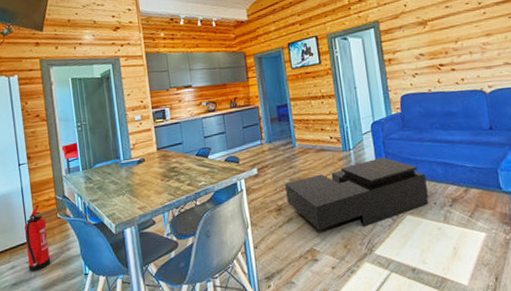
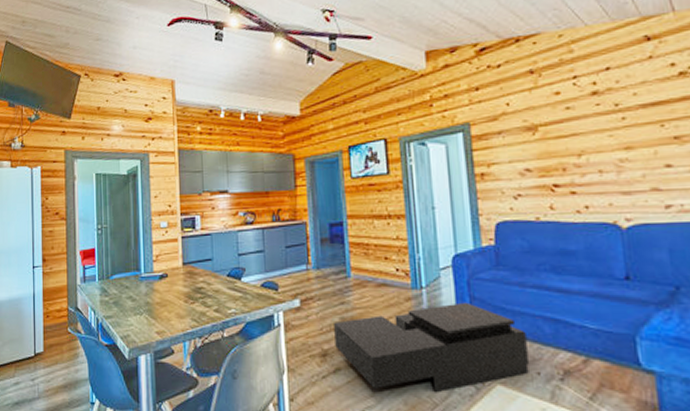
fire extinguisher: present [24,205,51,272] -> none [32,315,57,392]

